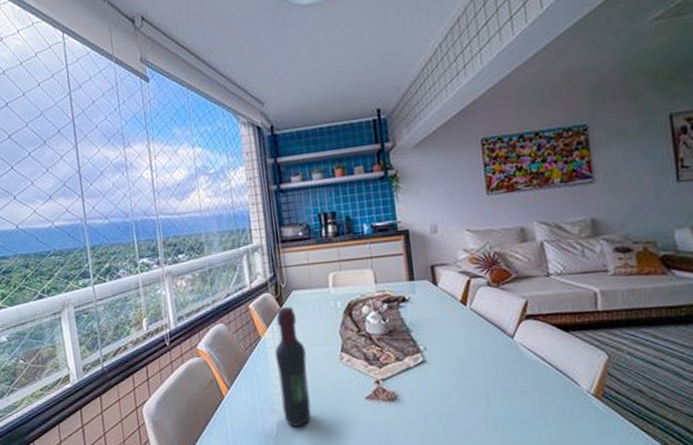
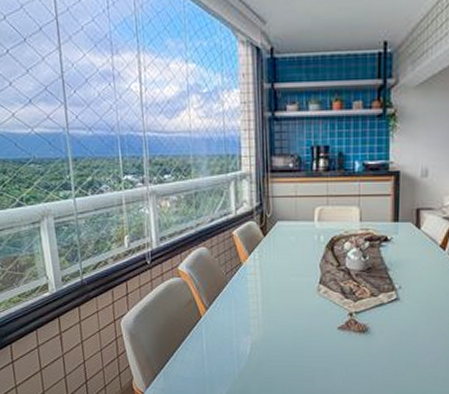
wine bottle: present [274,307,311,427] -> none [254,237,285,349]

